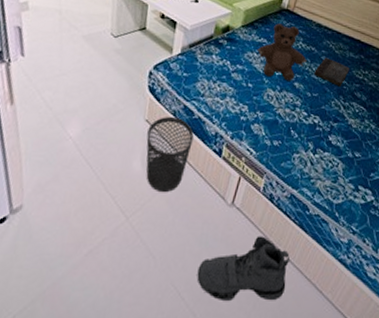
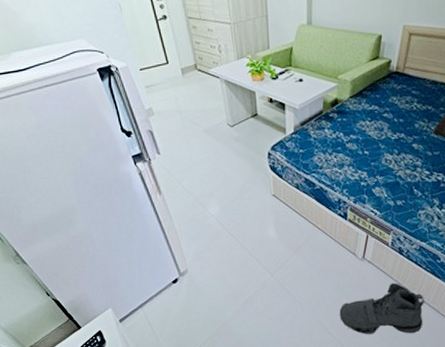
wastebasket: present [146,116,194,193] -> none [276,189,318,253]
teddy bear: present [257,23,307,81] -> none [369,88,424,144]

